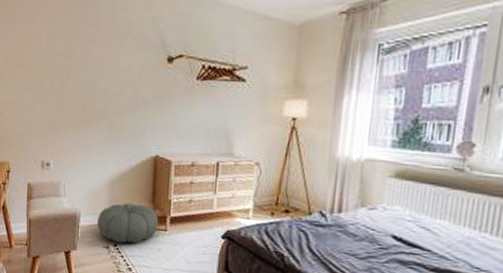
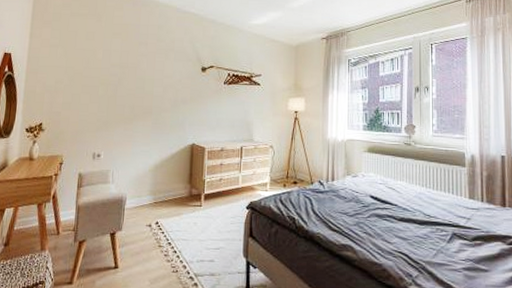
pouf: present [97,203,159,244] -> none [141,184,195,221]

